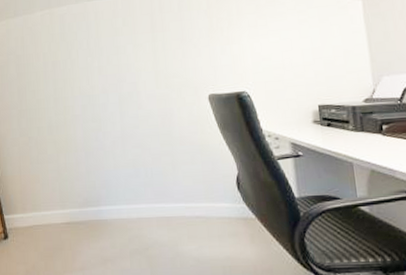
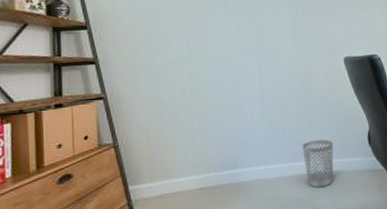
wastebasket: none [165,181,199,232] -> present [302,139,334,188]

